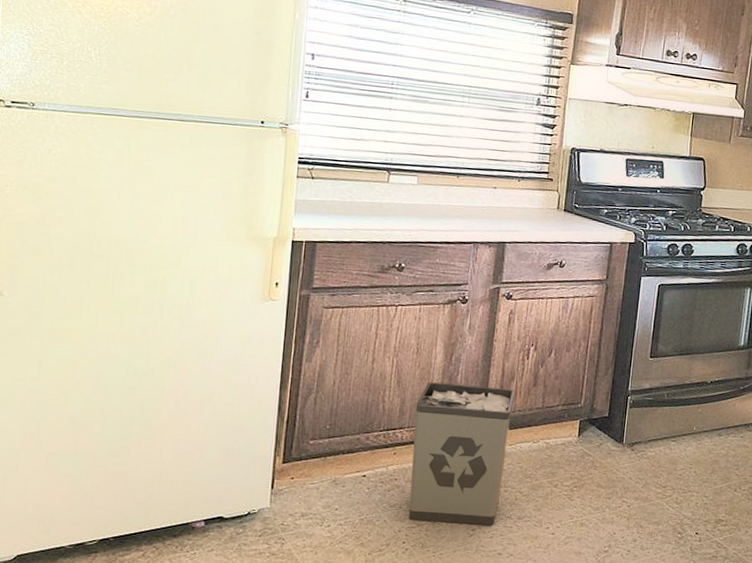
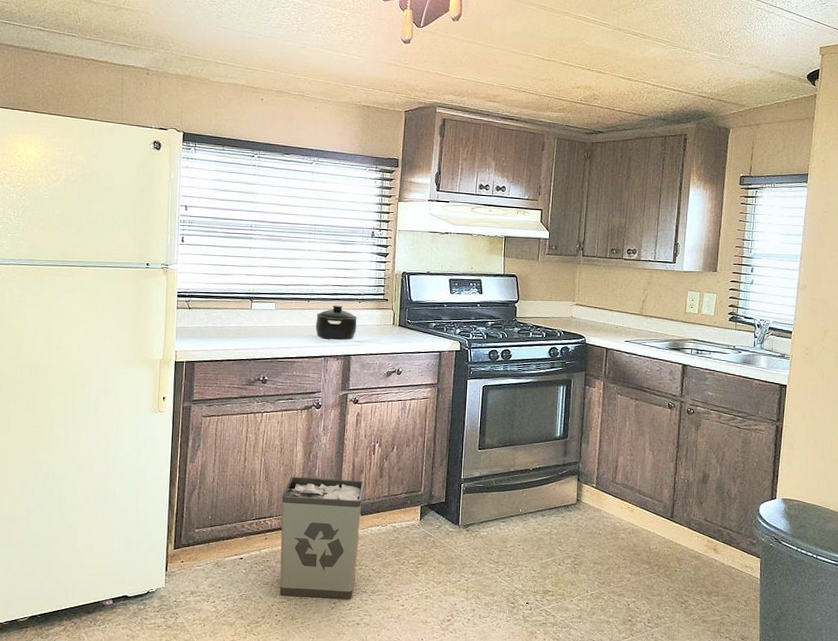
saucepan: none [465,182,515,225] -> present [316,305,357,341]

